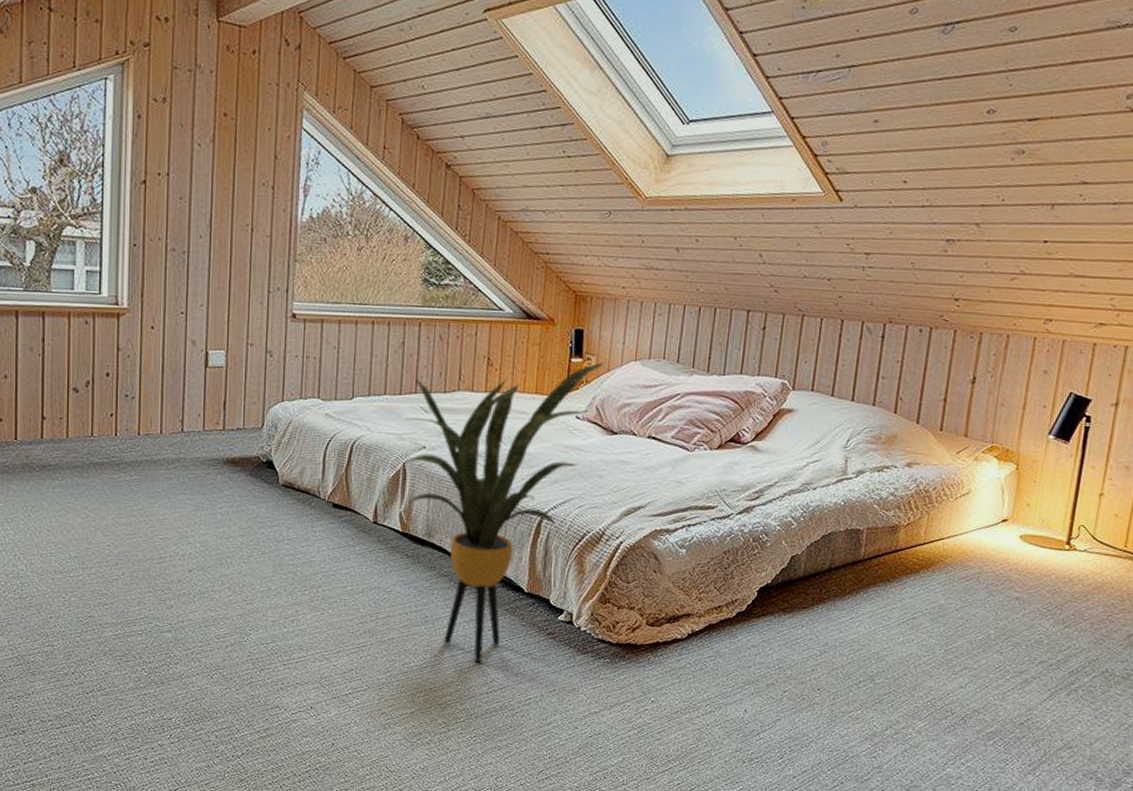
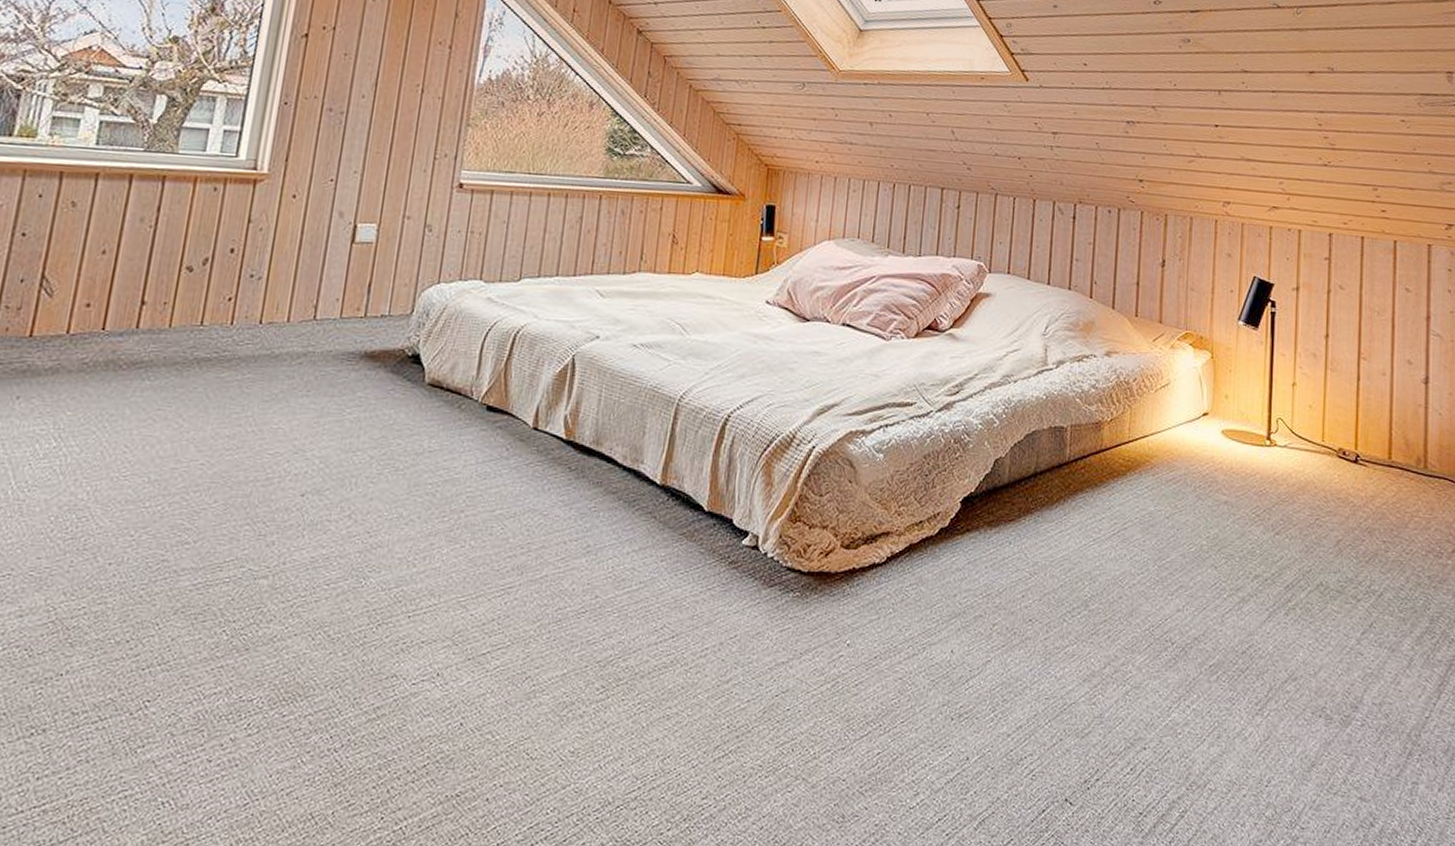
house plant: present [399,362,607,662] -> none [567,241,799,603]

